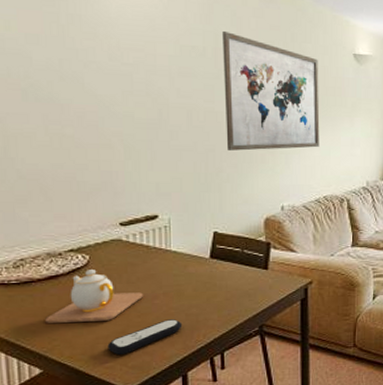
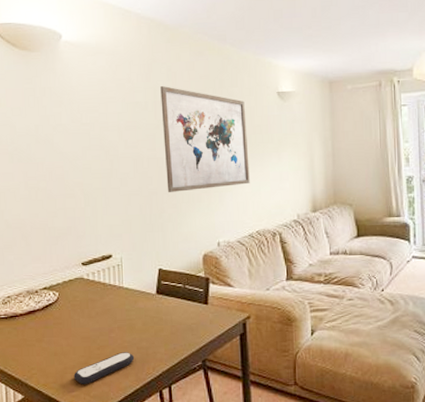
teapot: present [45,269,143,323] -> none [26,305,101,353]

